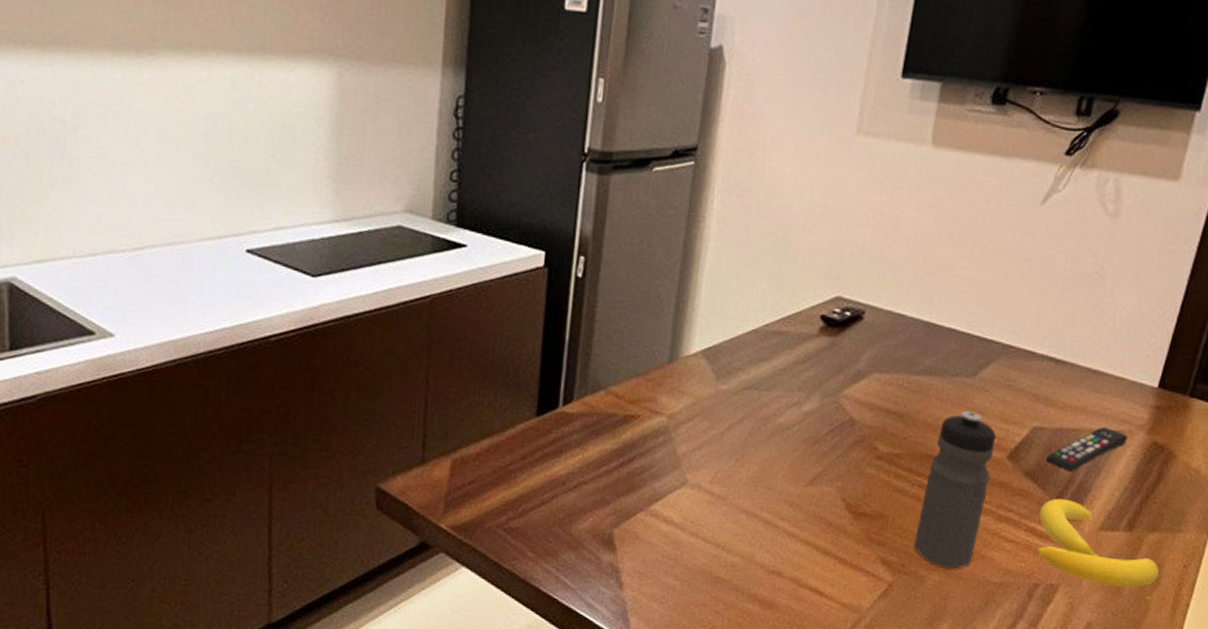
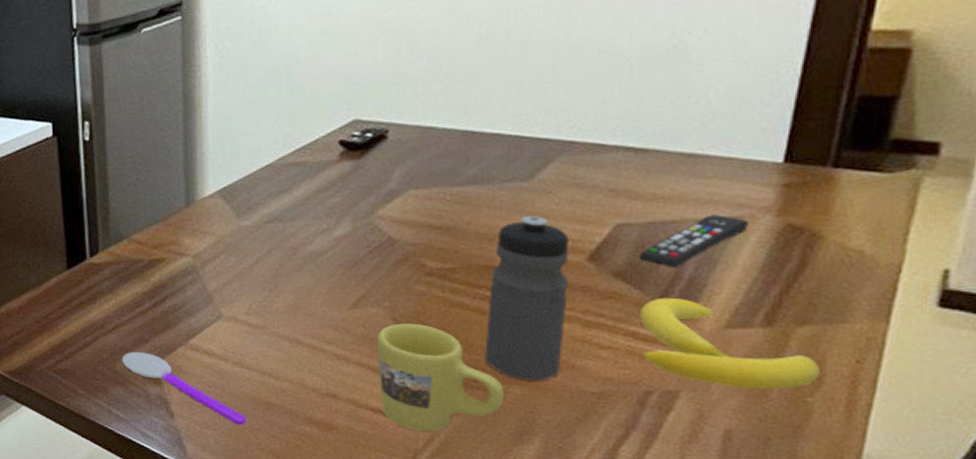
spoon: none [578,514,694,599] -> present [121,352,246,425]
mug: none [819,504,926,614] -> present [376,323,504,431]

